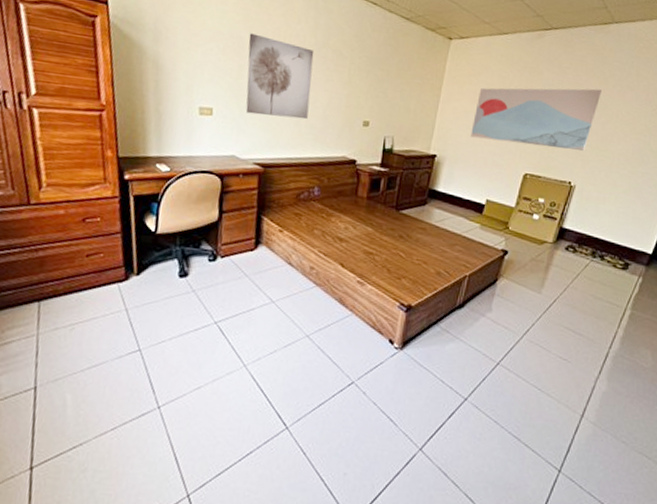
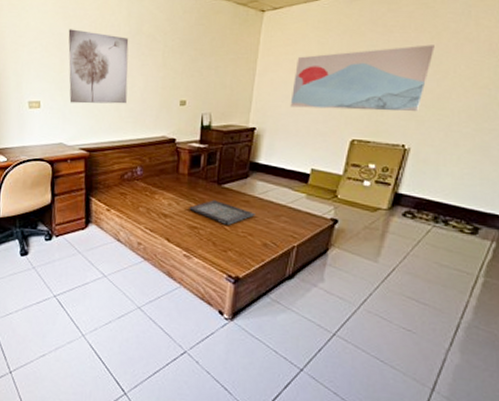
serving tray: none [365,225,431,253] -> present [189,199,255,226]

